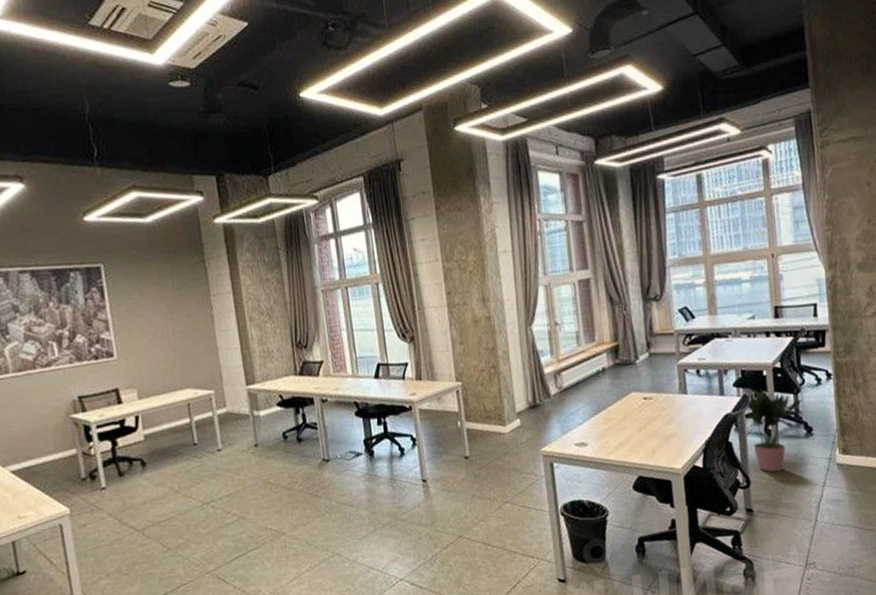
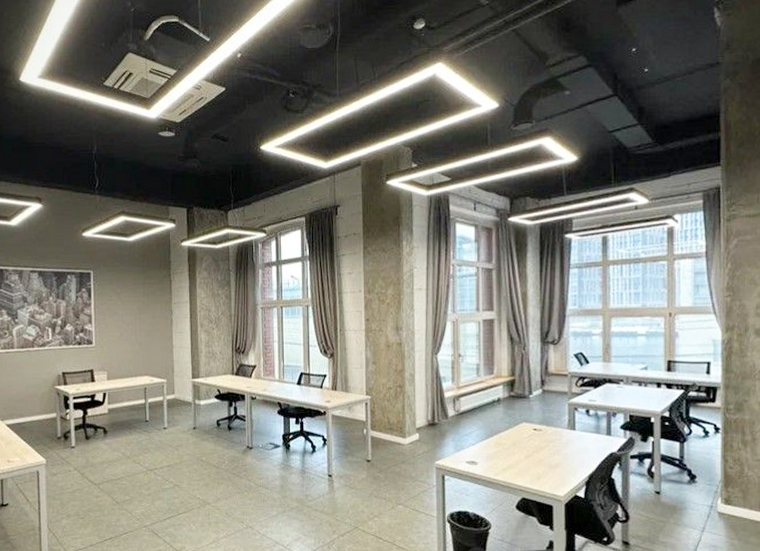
potted plant: present [736,389,804,472] -> none [622,434,688,512]

